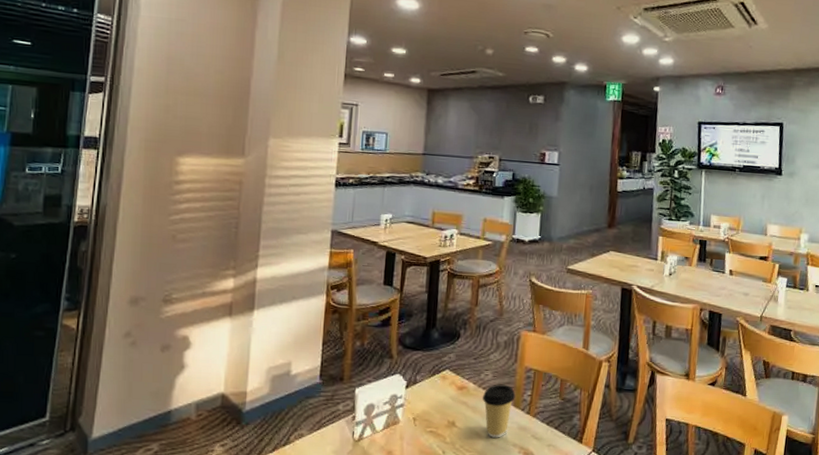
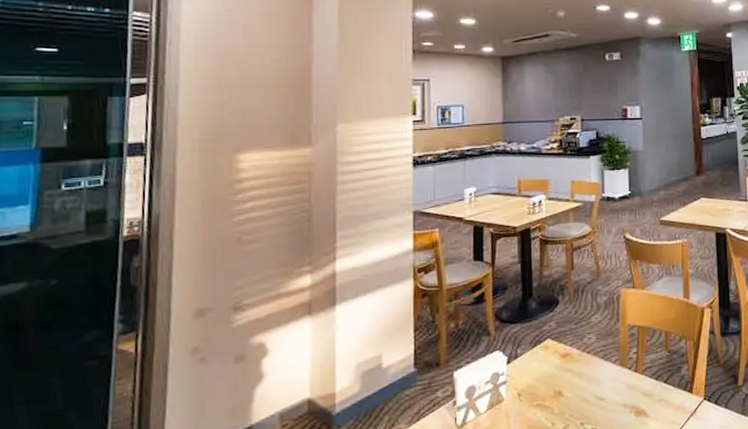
coffee cup: present [482,384,516,438] -> none [587,345,621,402]

